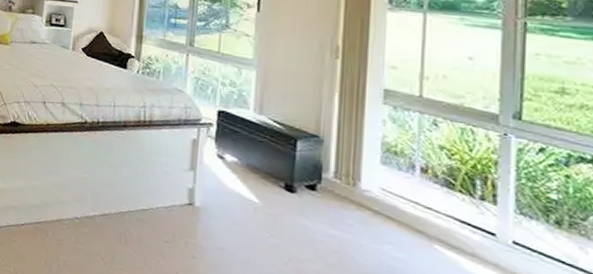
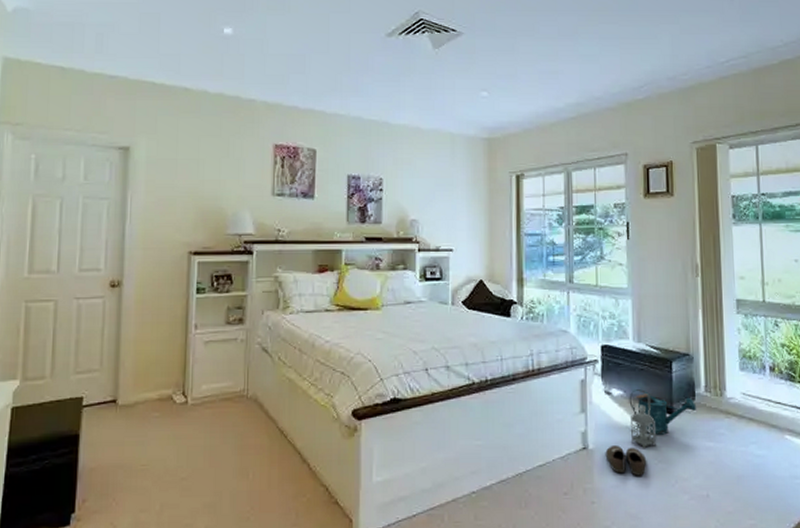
shoe: none [212,207,258,245] -> present [605,444,647,476]
lantern: none [241,165,272,220] -> present [629,393,657,449]
watering can: none [243,159,321,211] -> present [629,389,696,435]

